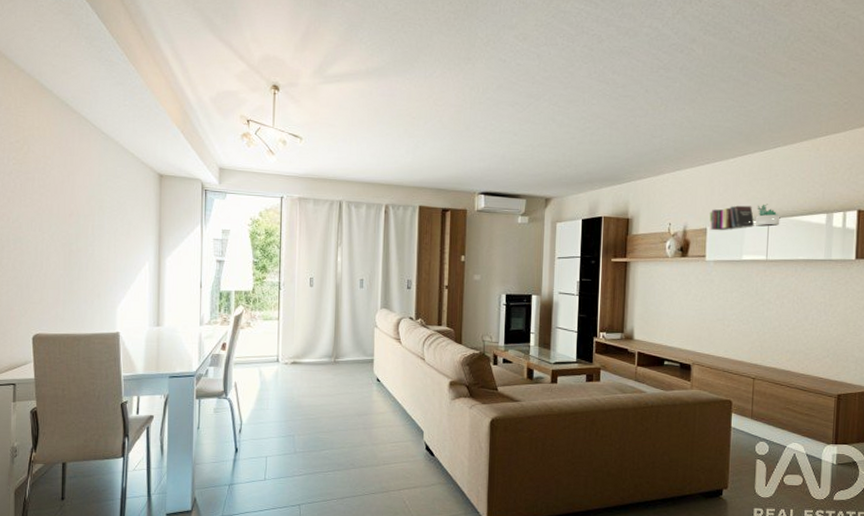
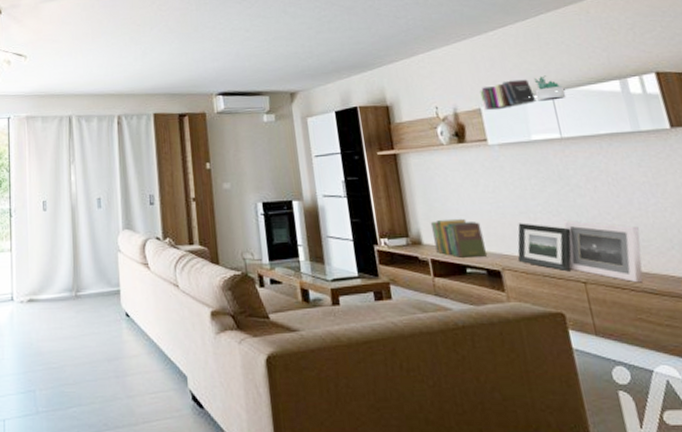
books: none [643,320,684,353] -> present [430,218,487,258]
picture frame: none [706,328,754,369] -> present [517,223,572,272]
picture frame: none [745,329,807,382] -> present [563,220,644,283]

